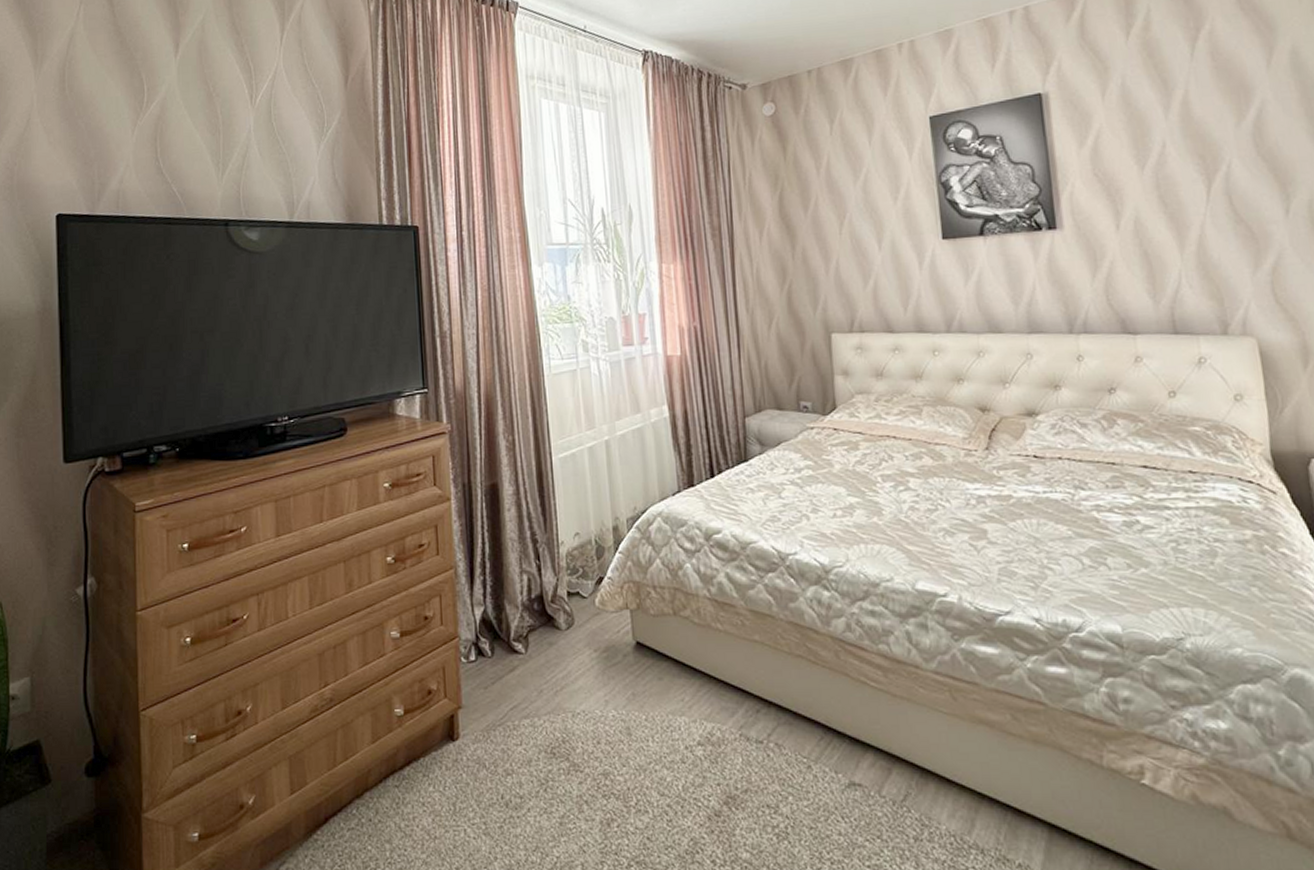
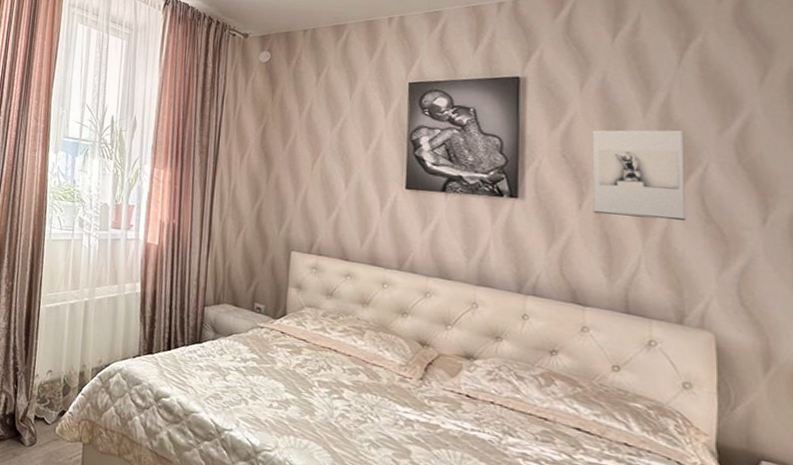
wall sculpture: none [1119,127,1218,233] -> present [592,130,687,221]

